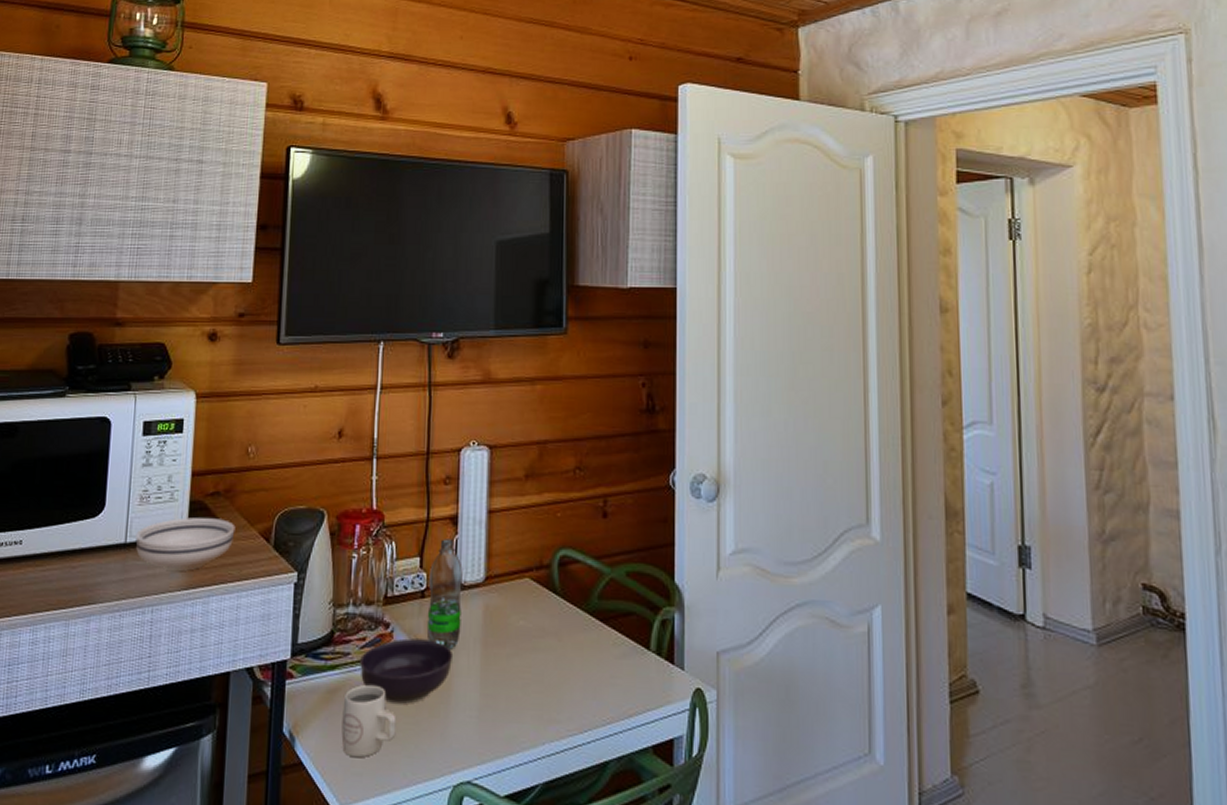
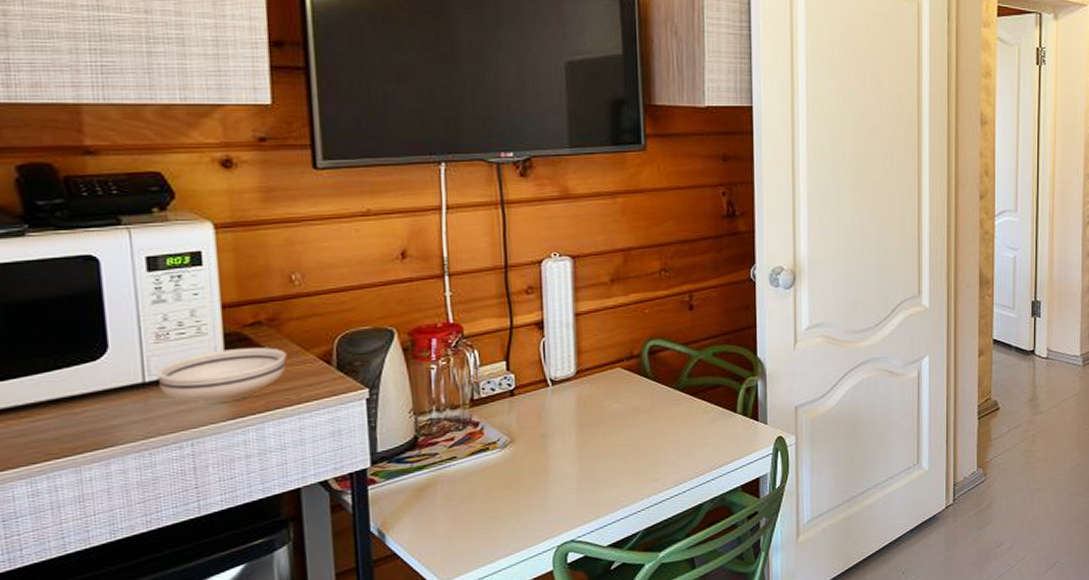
mug: present [341,684,397,758] -> none [435,476,495,541]
bowl: present [360,638,454,704] -> none [450,431,549,490]
bottle: present [426,539,463,650] -> none [518,342,555,437]

